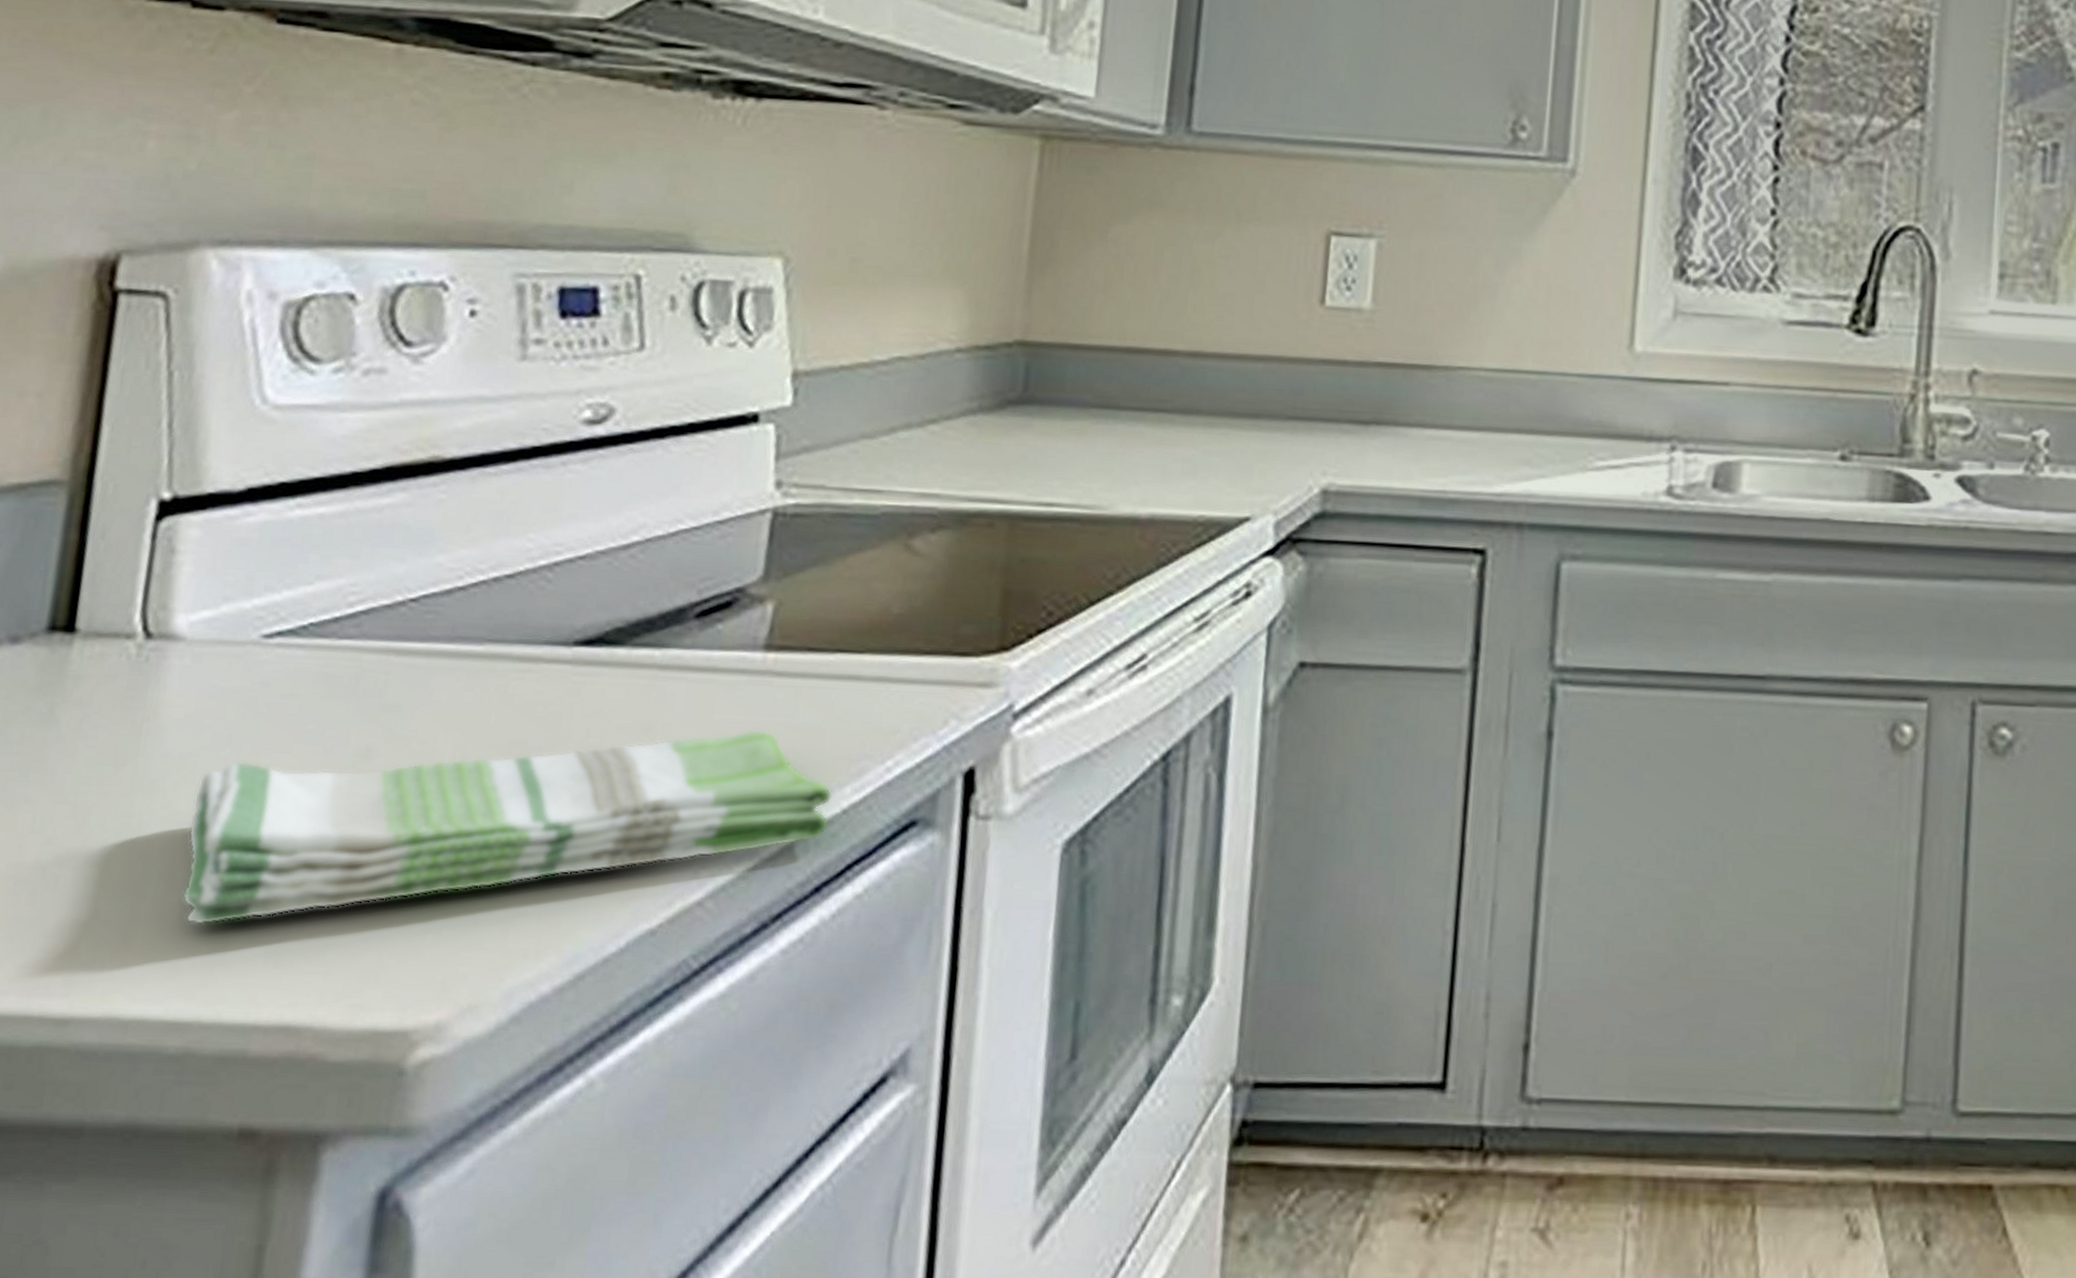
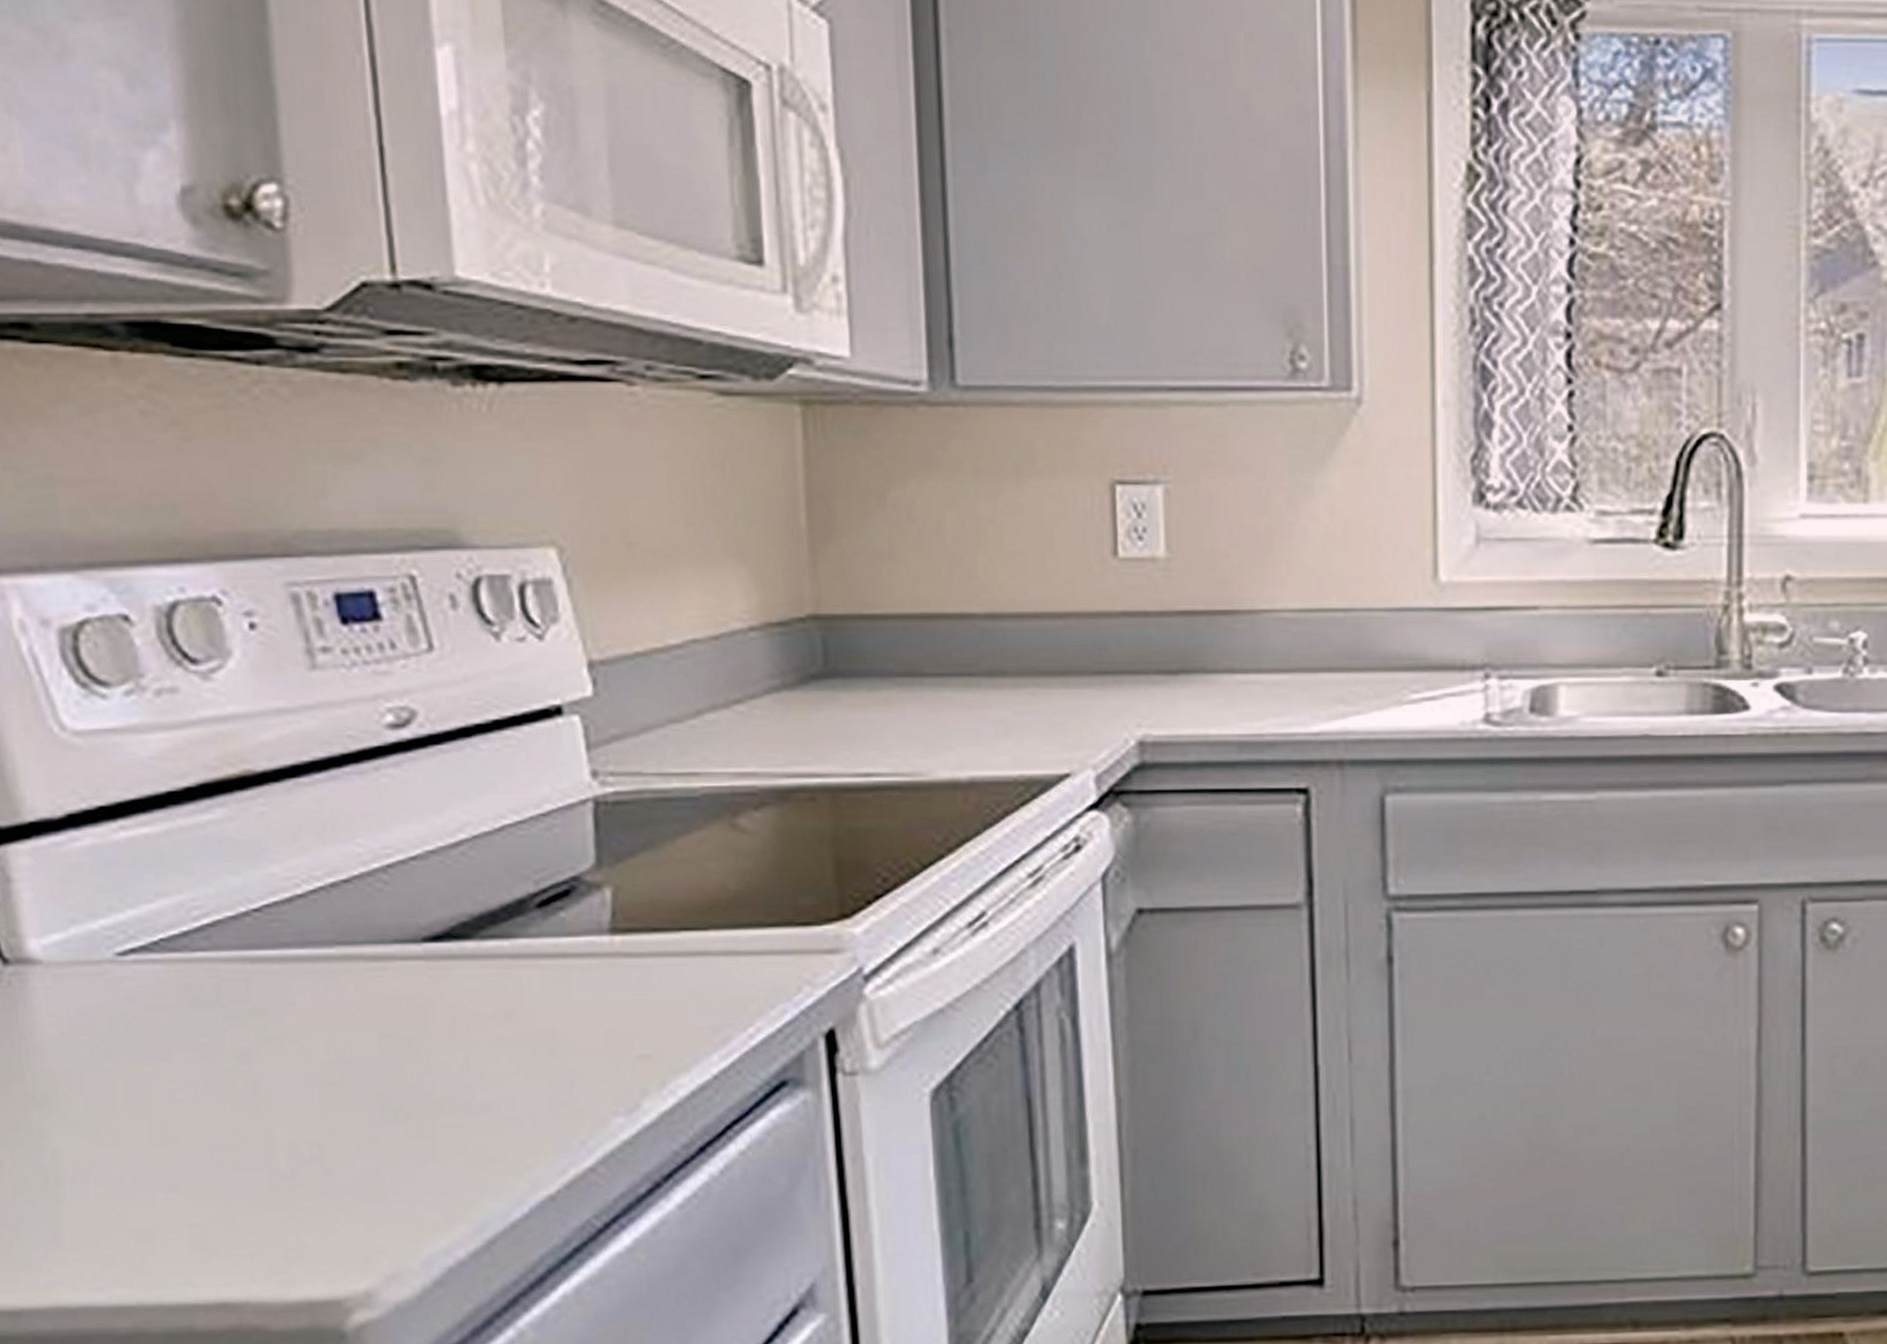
dish towel: present [182,729,833,926] -> none [87,1007,703,1221]

